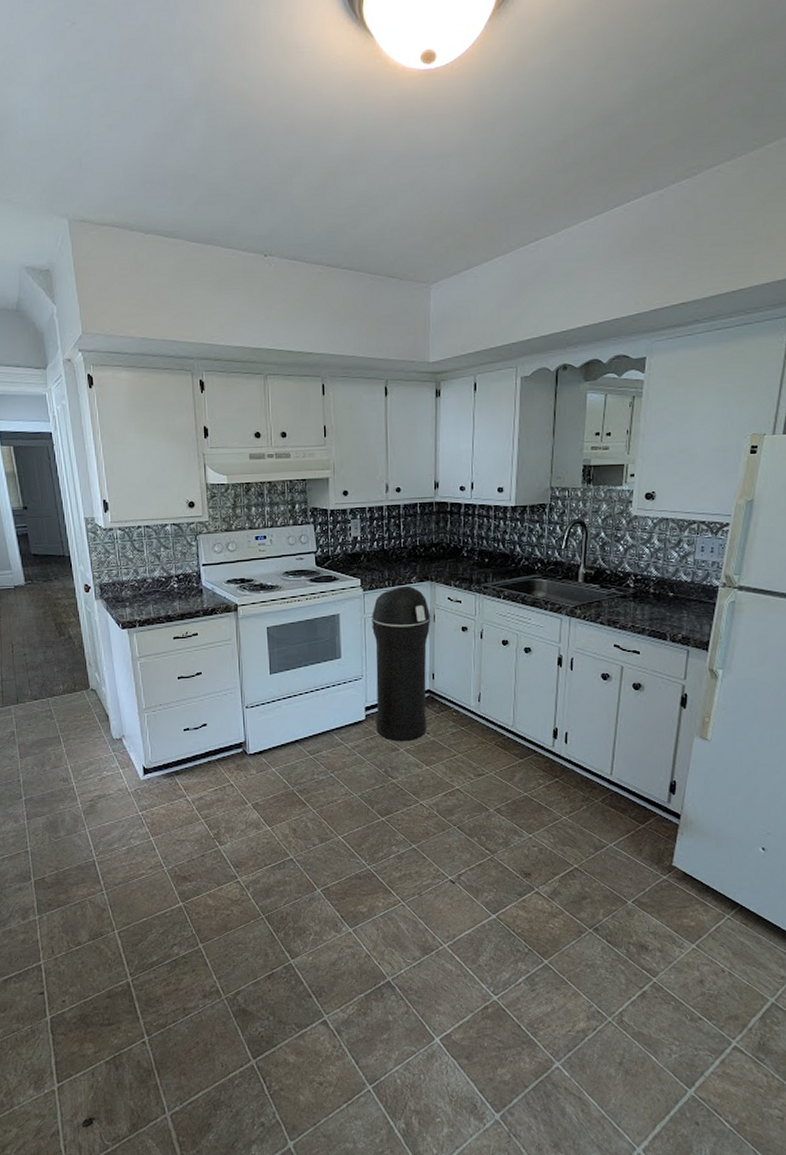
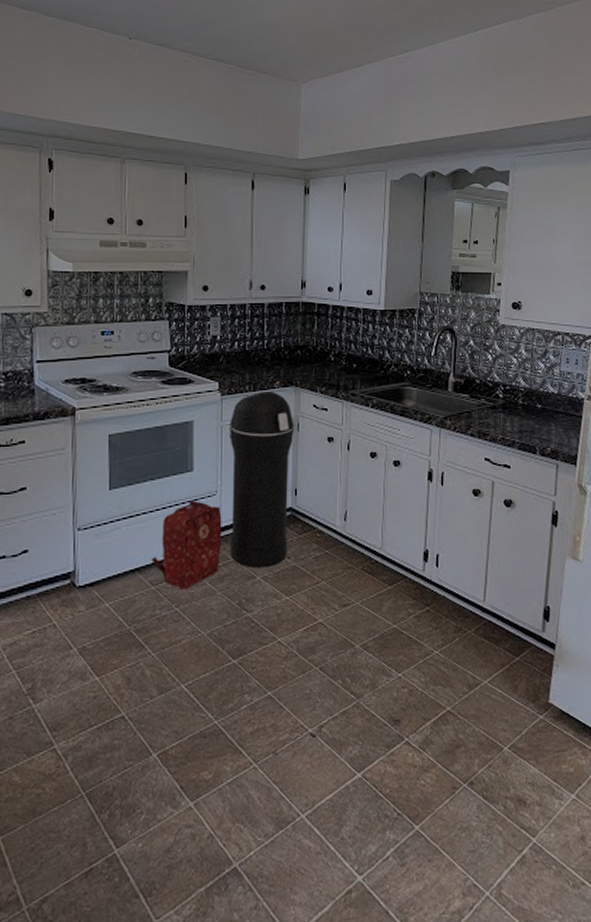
backpack: none [309,683,368,759] -> present [152,501,222,590]

